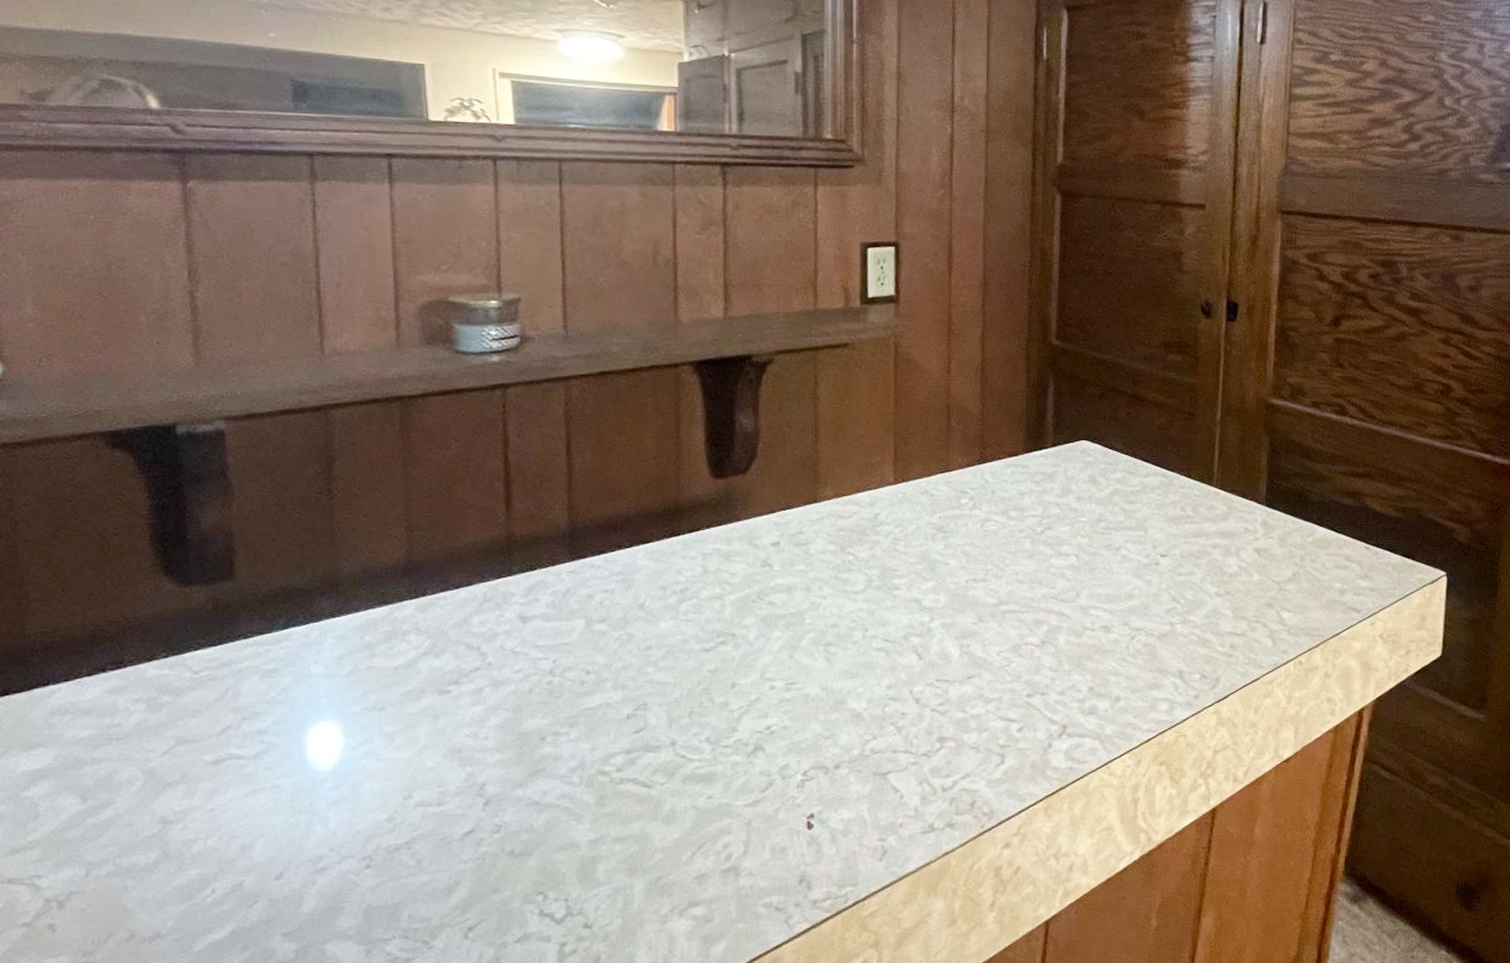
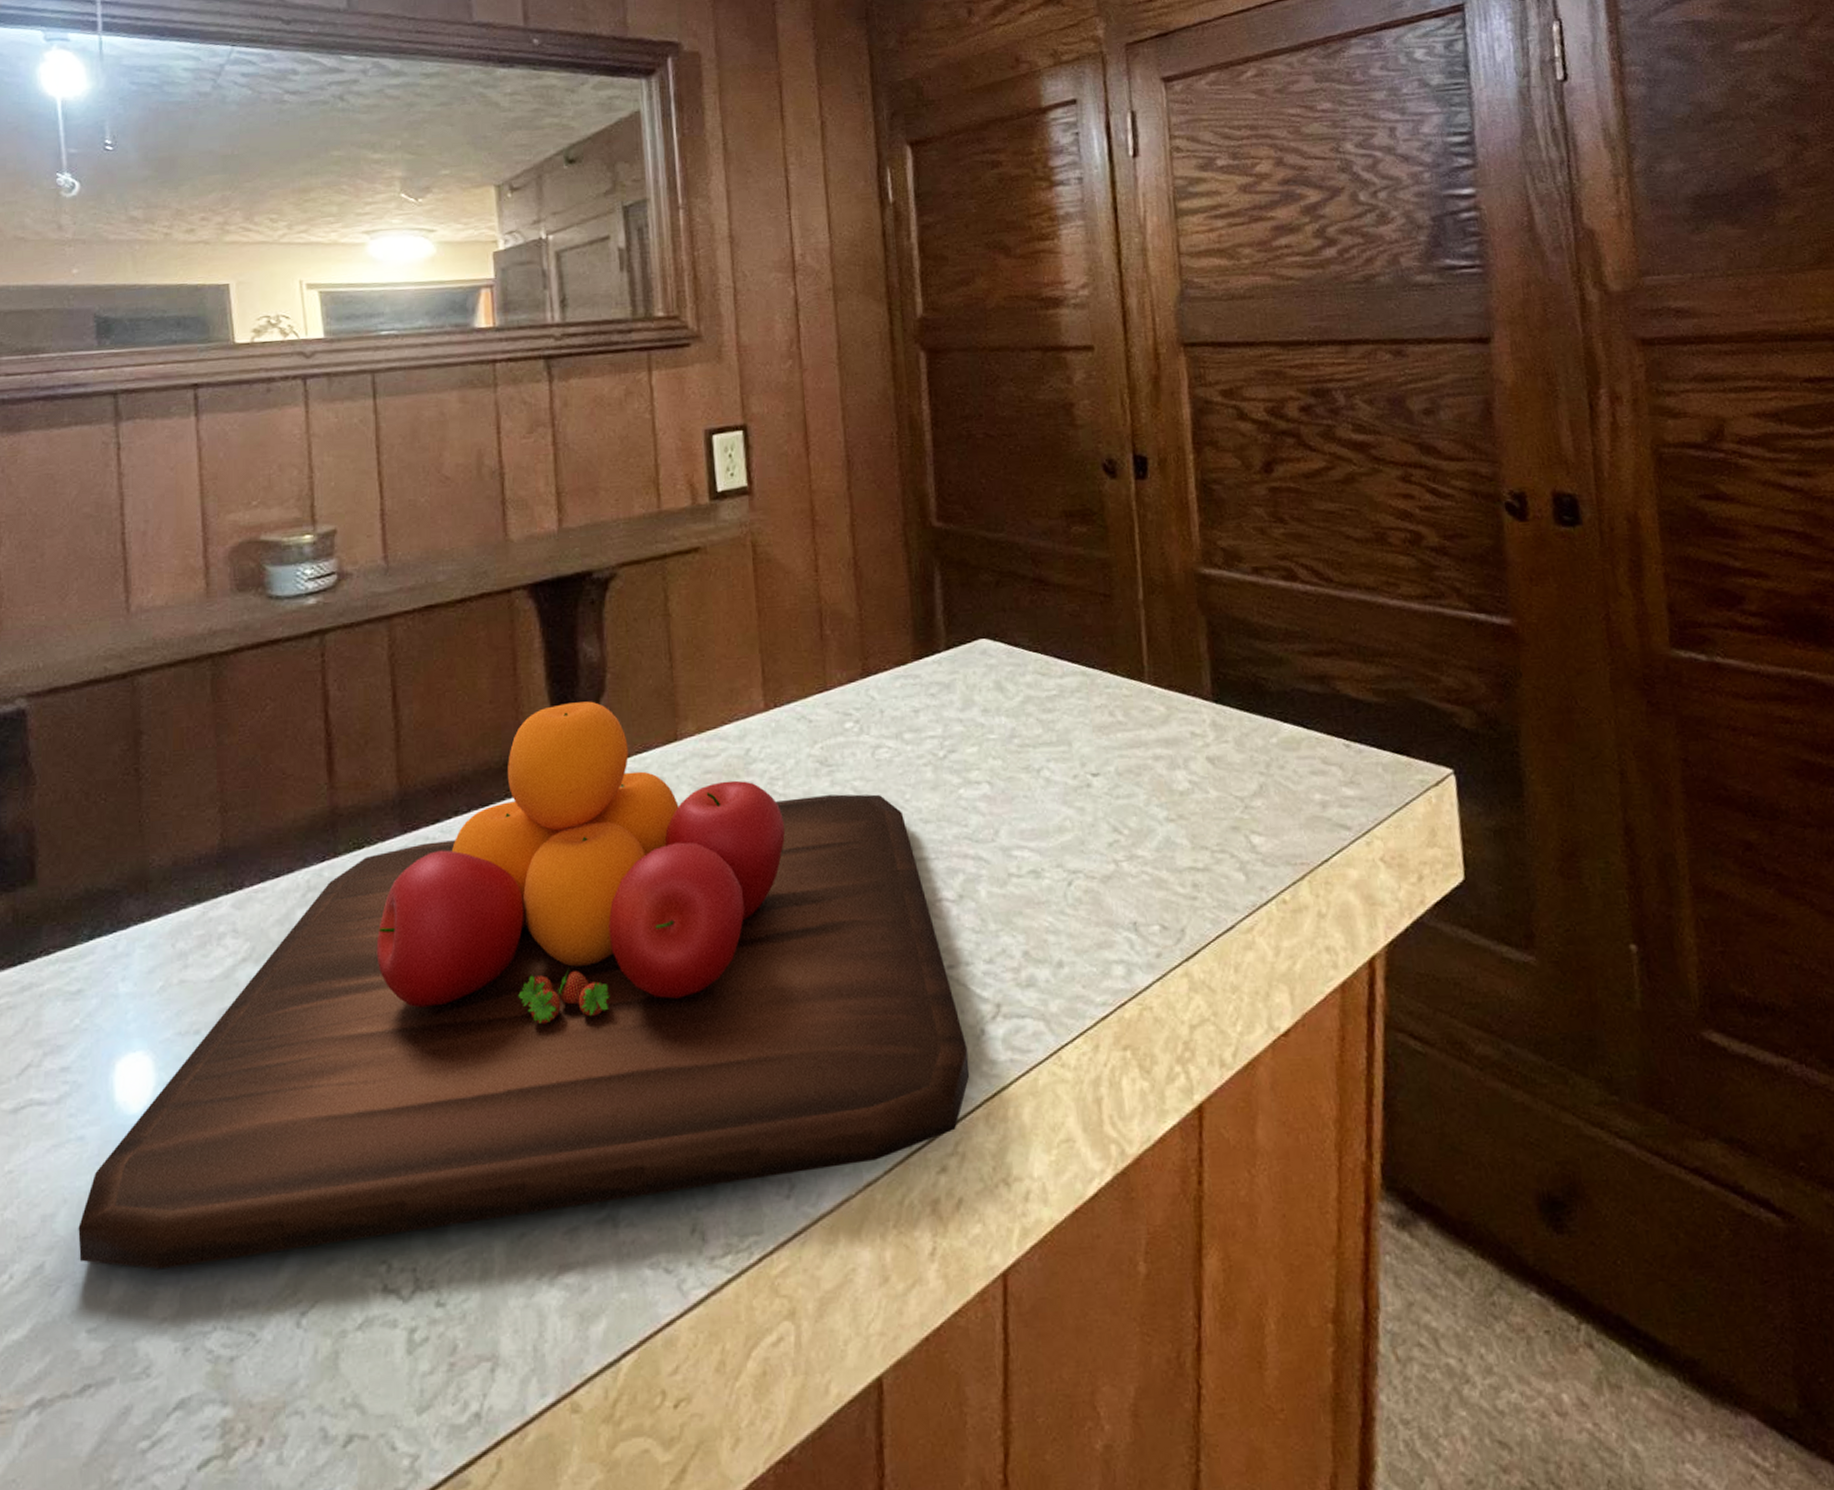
chopping board: none [273,464,1036,891] -> present [78,701,970,1270]

